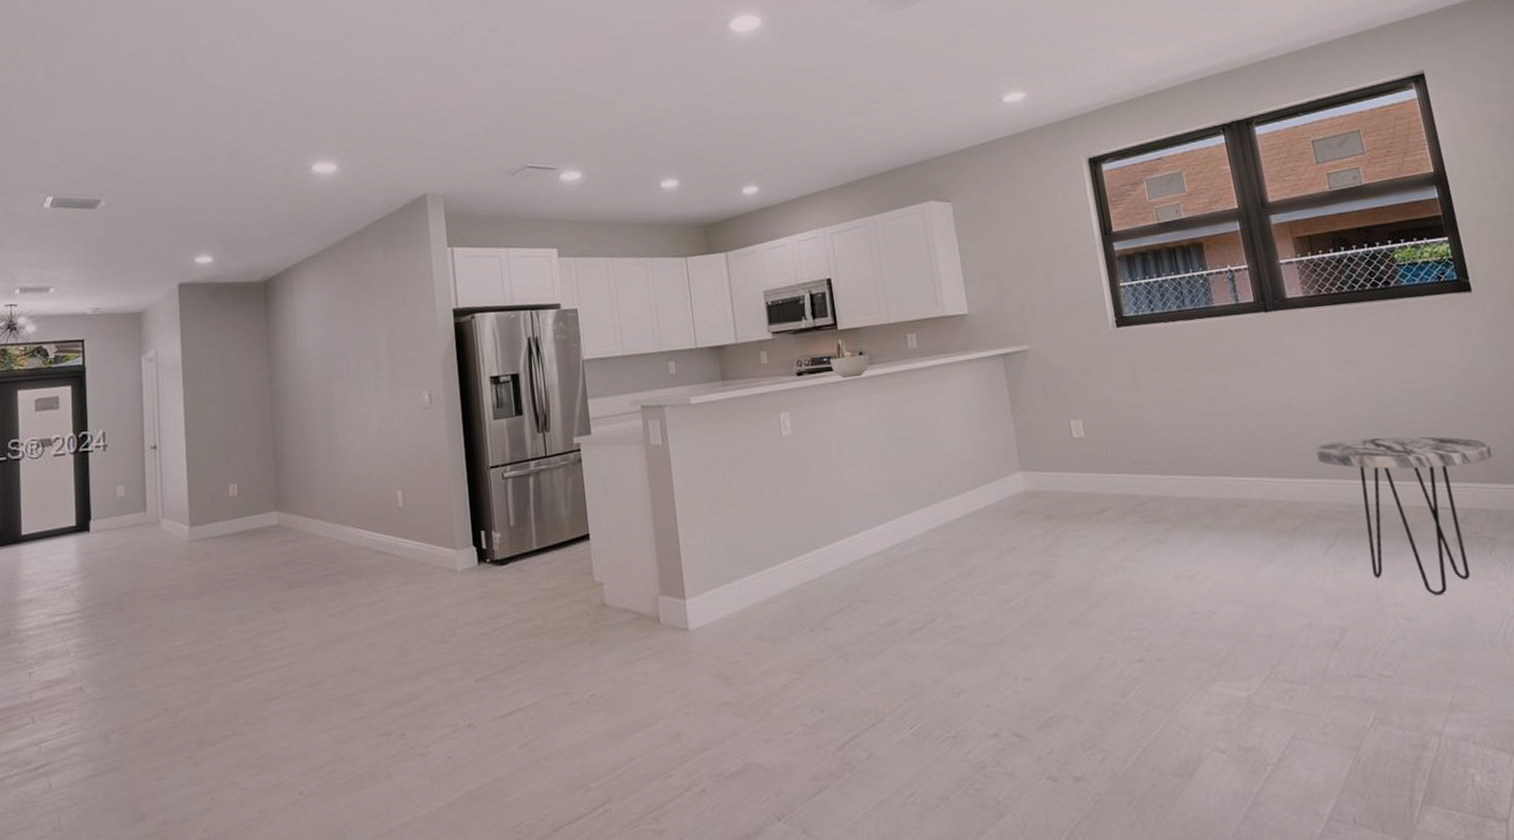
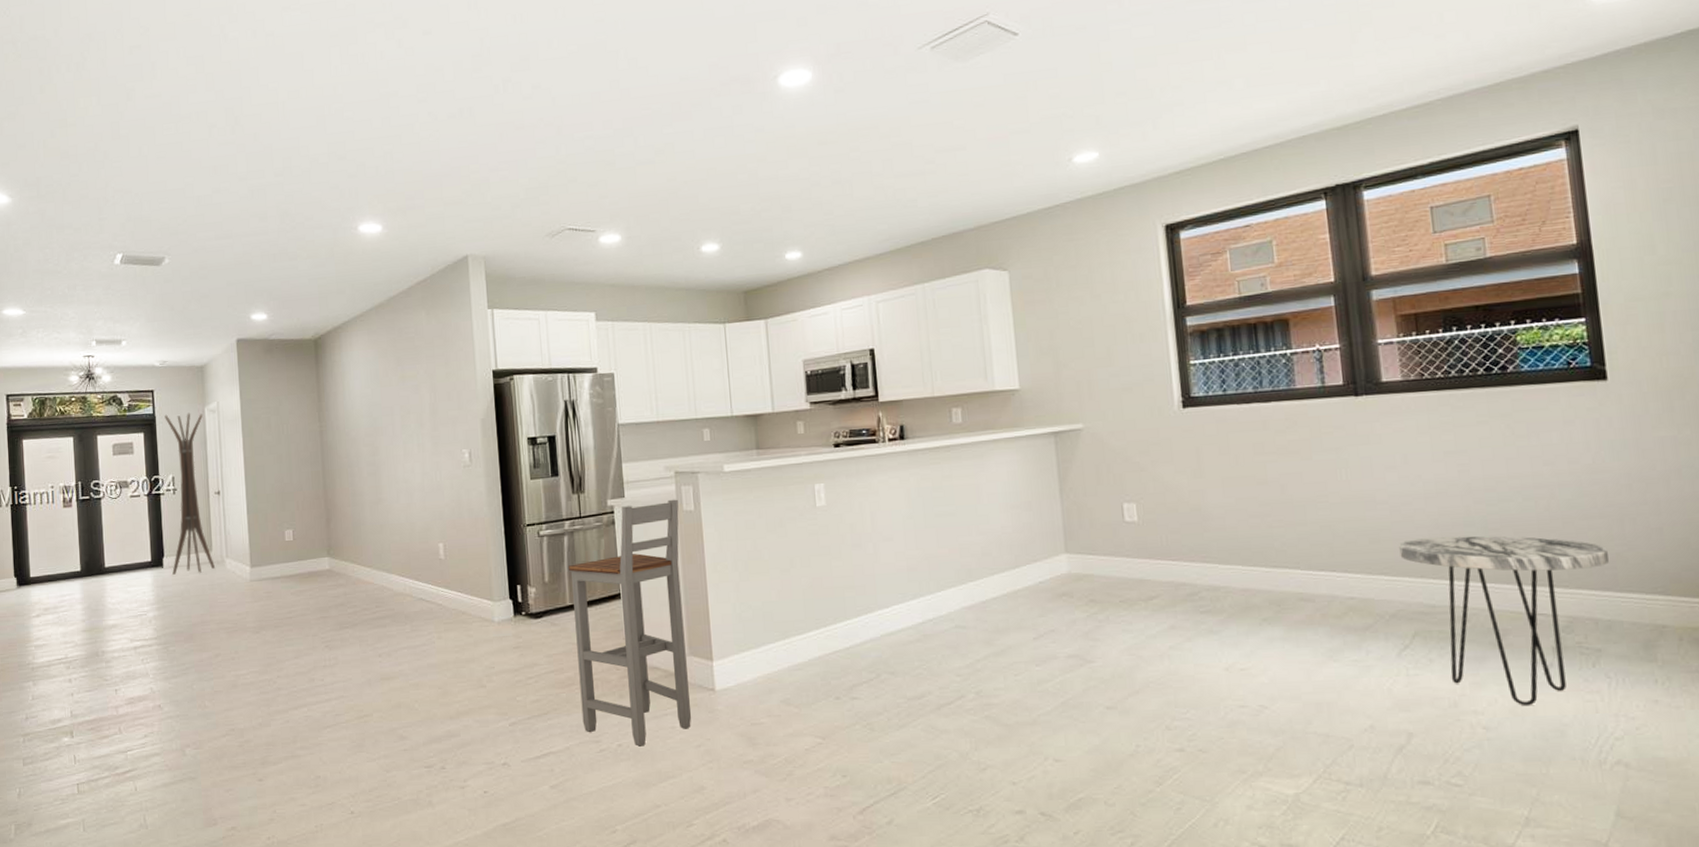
coat rack: none [96,362,150,539] -> present [164,412,216,575]
bar stool: none [535,434,666,696] -> present [569,499,691,747]
bowl: present [829,354,870,379] -> none [868,428,911,452]

